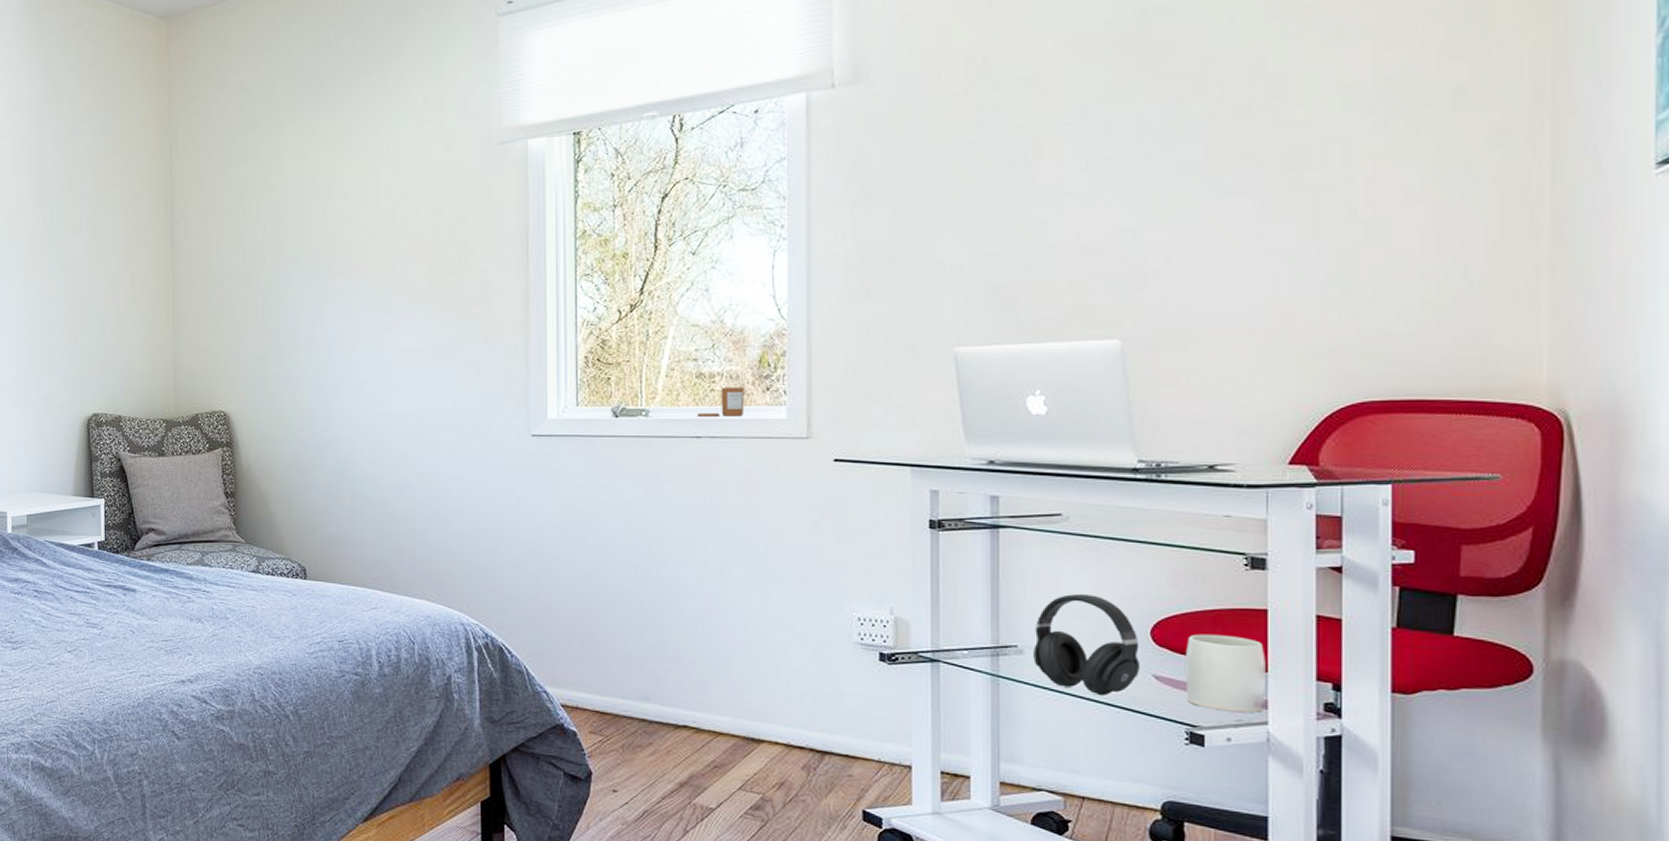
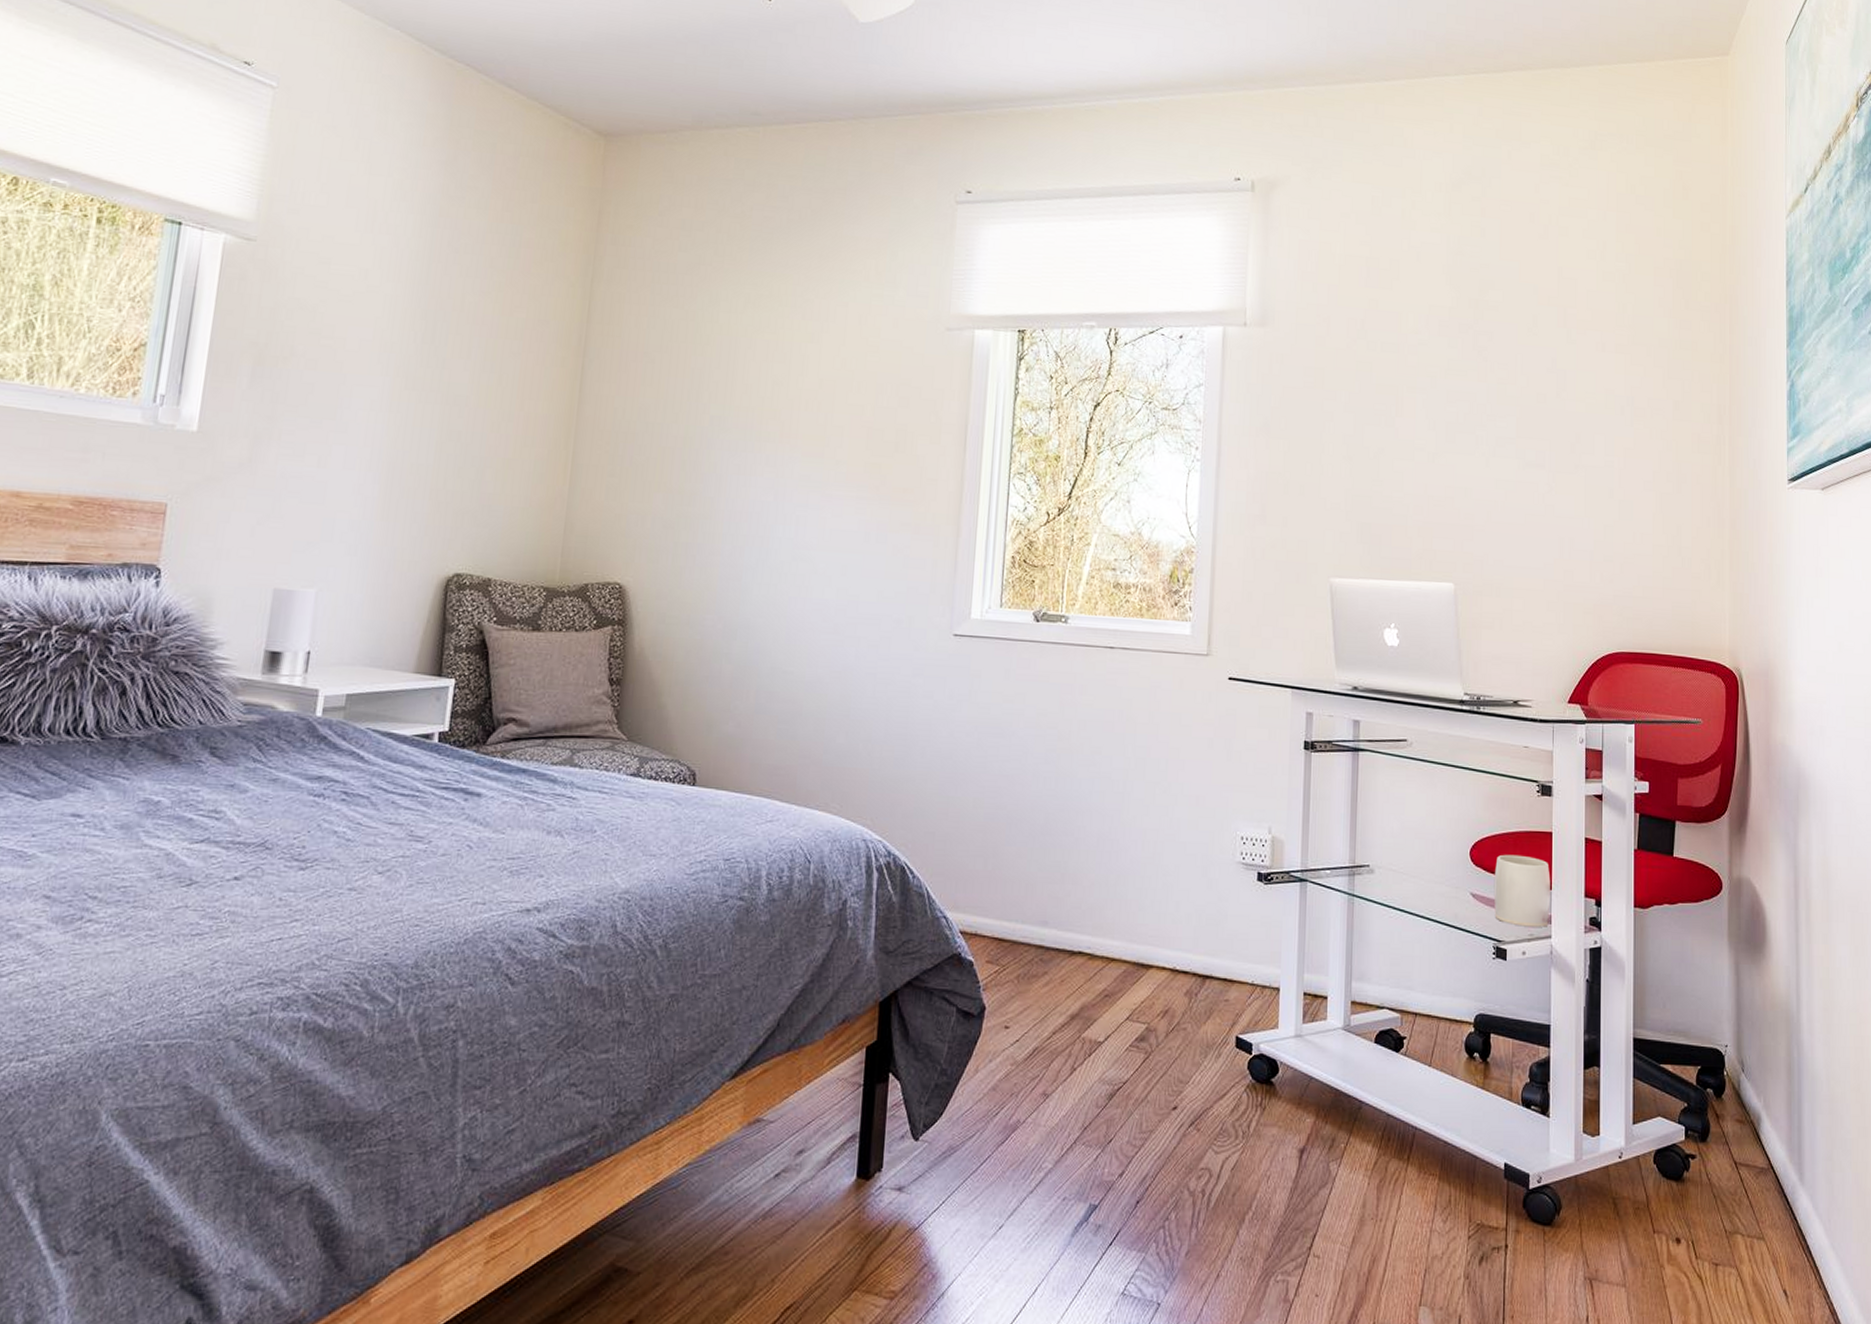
candle: present [697,386,745,418] -> none [1112,598,1156,631]
headphones: present [1034,594,1139,696] -> none [1381,816,1461,914]

